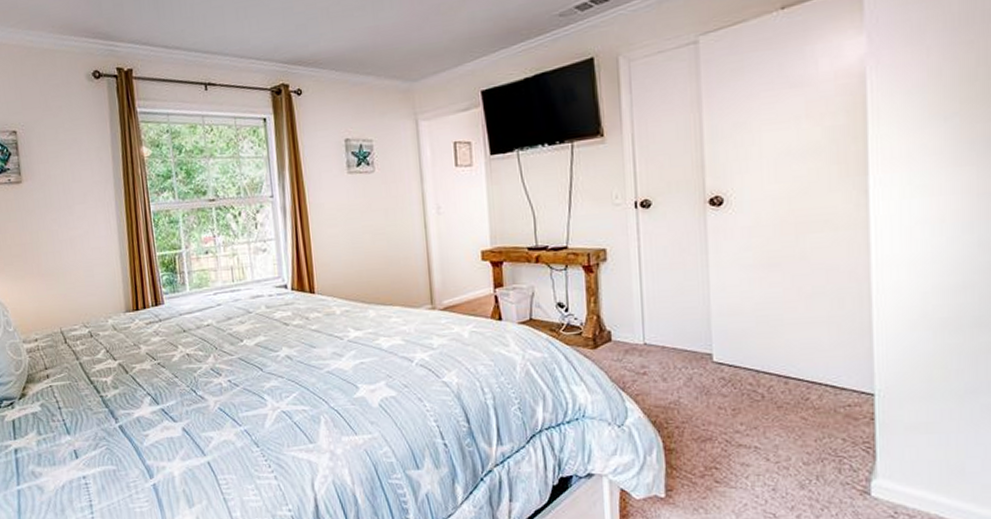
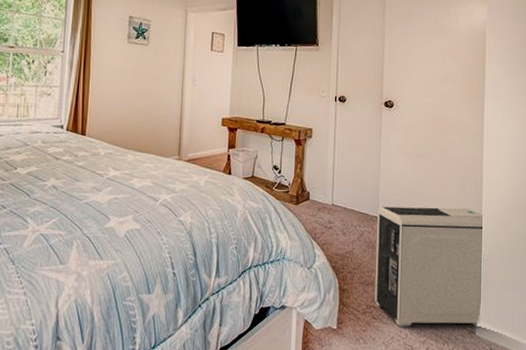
air purifier: none [711,330,878,490] -> present [374,206,485,326]

